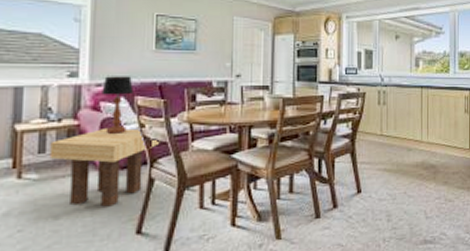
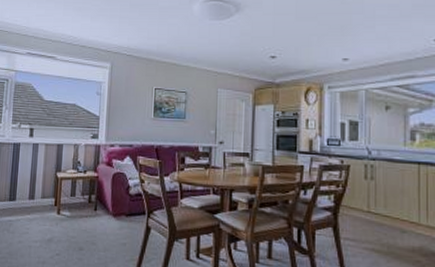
side table: present [49,127,160,207] -> none [78,180,156,246]
table lamp: present [101,76,133,135] -> none [114,138,137,187]

